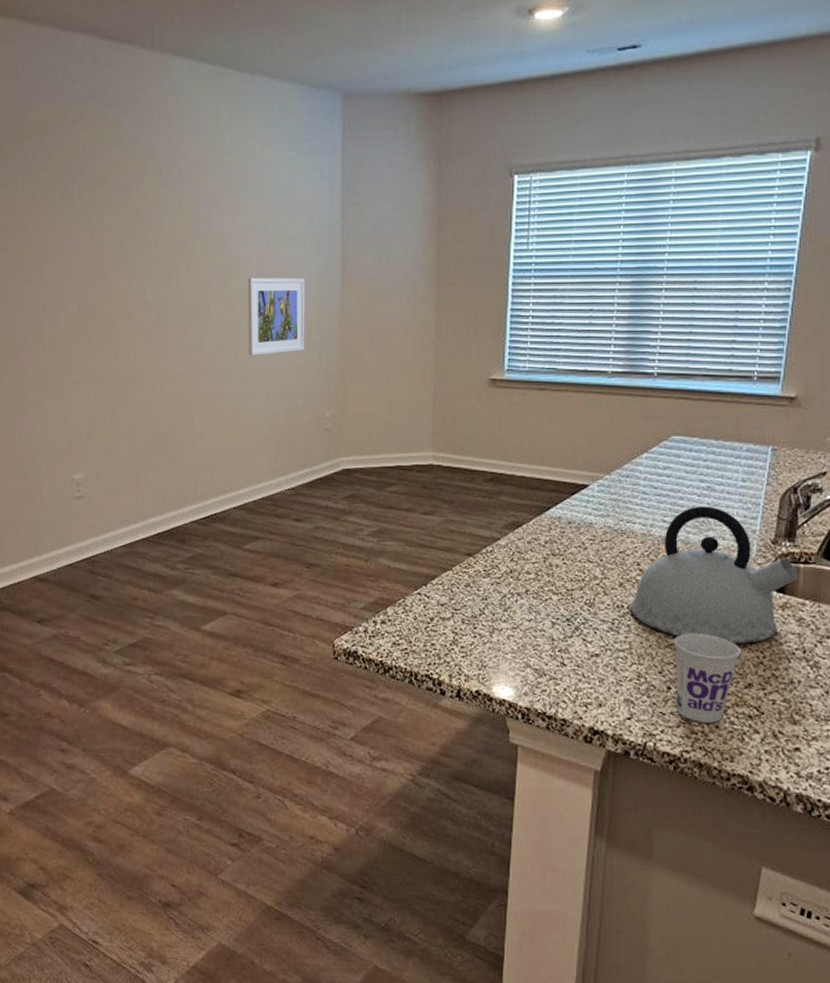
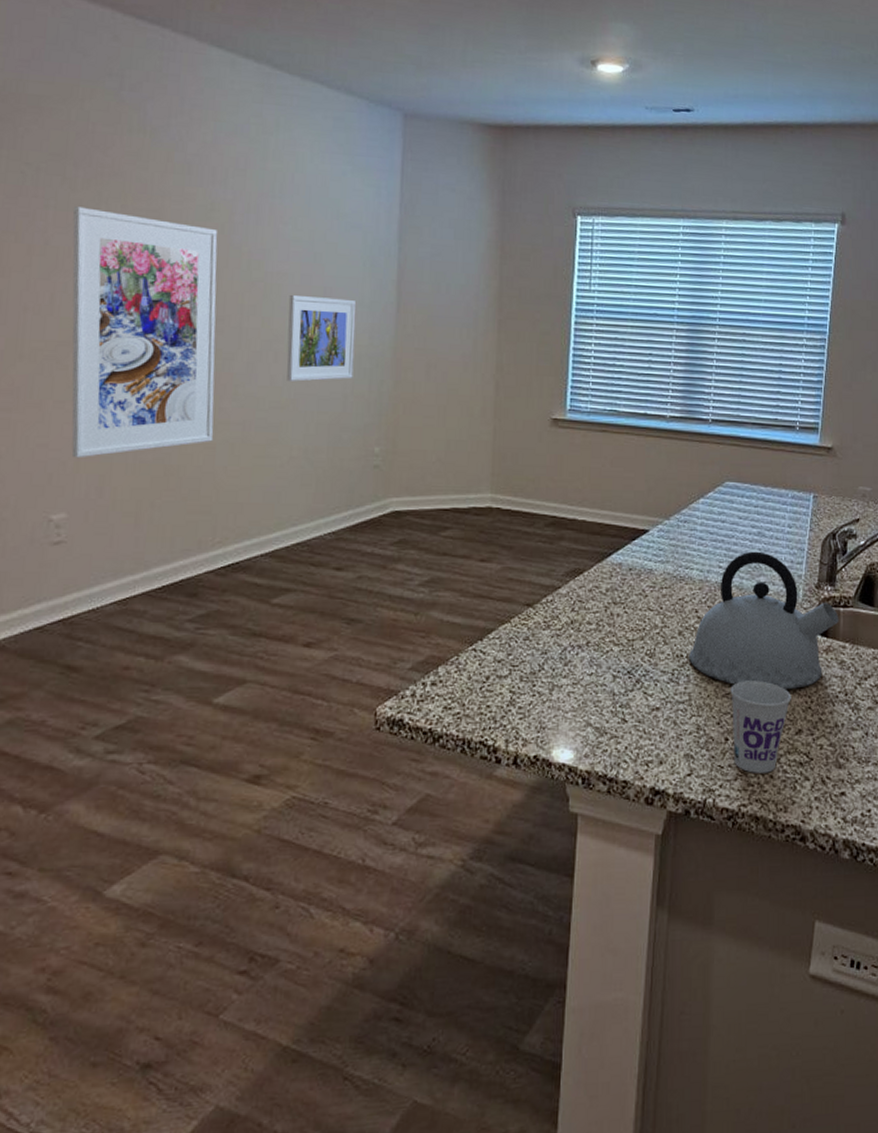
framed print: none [73,216,191,429] -> present [71,206,218,458]

